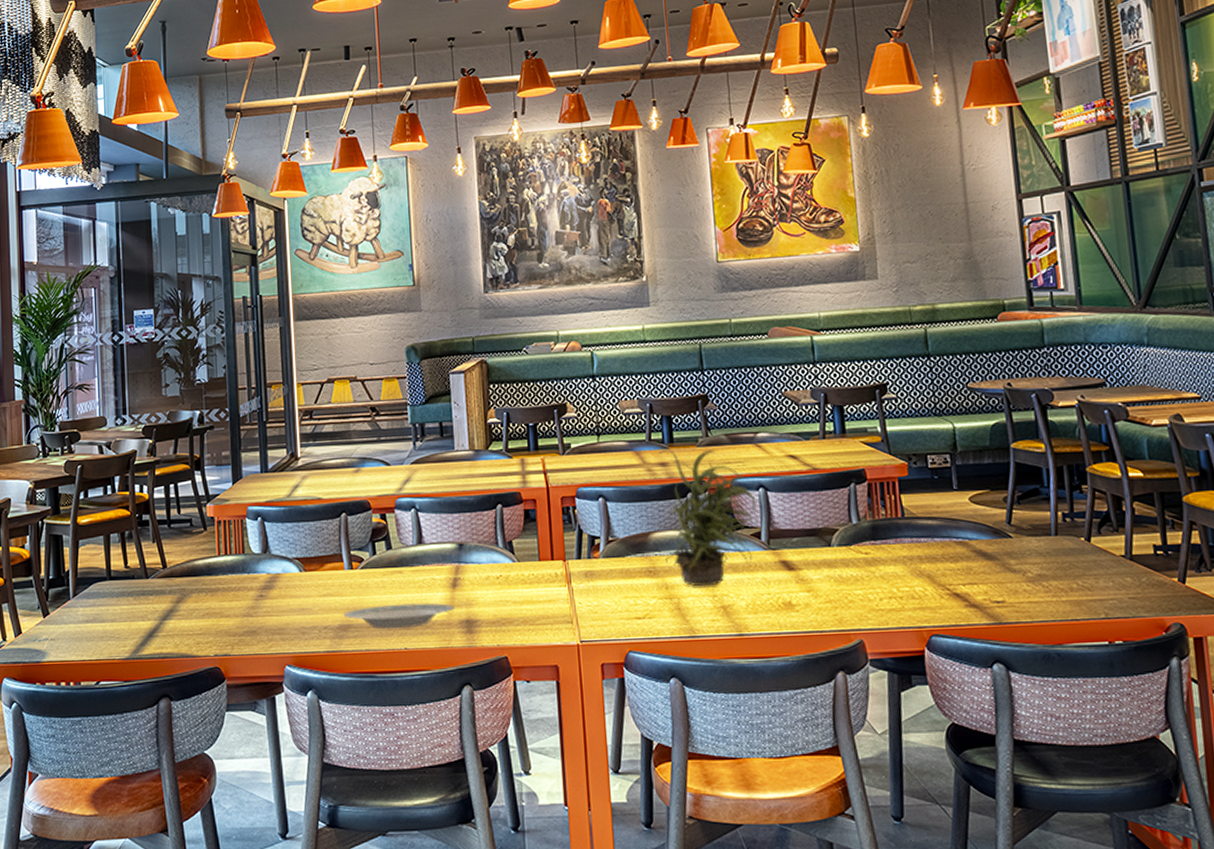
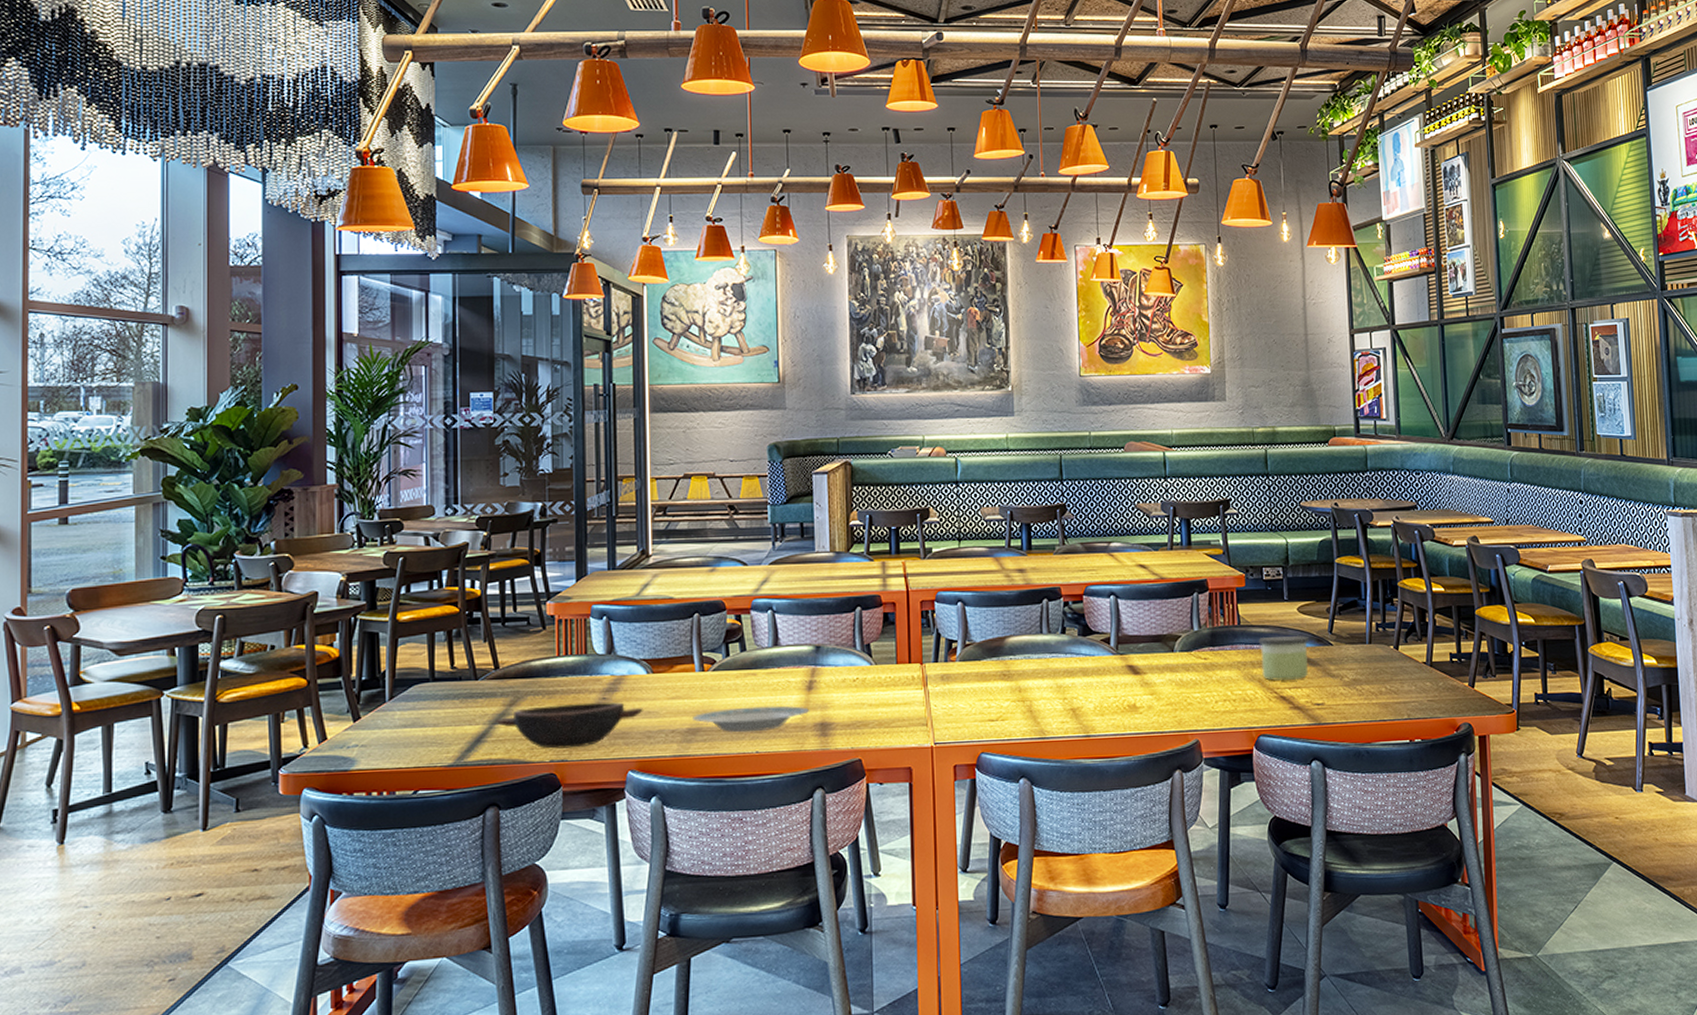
bowl: none [165,599,299,644] -> present [495,702,644,749]
potted plant: present [658,448,757,587] -> none [1017,555,1107,690]
candle: none [926,527,985,576] -> present [1259,635,1309,681]

